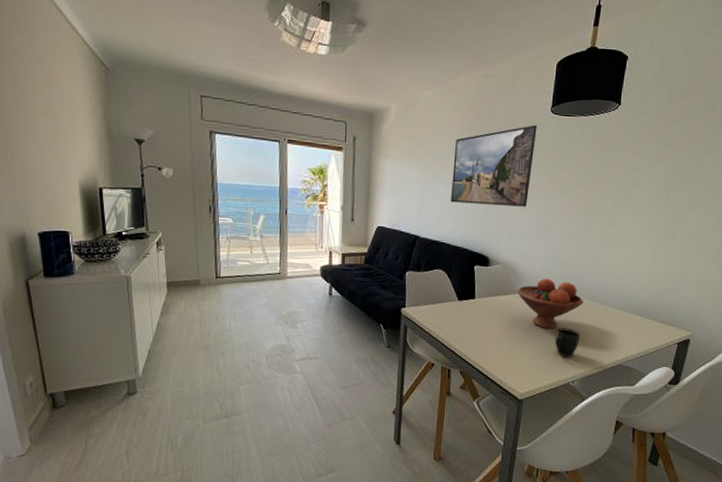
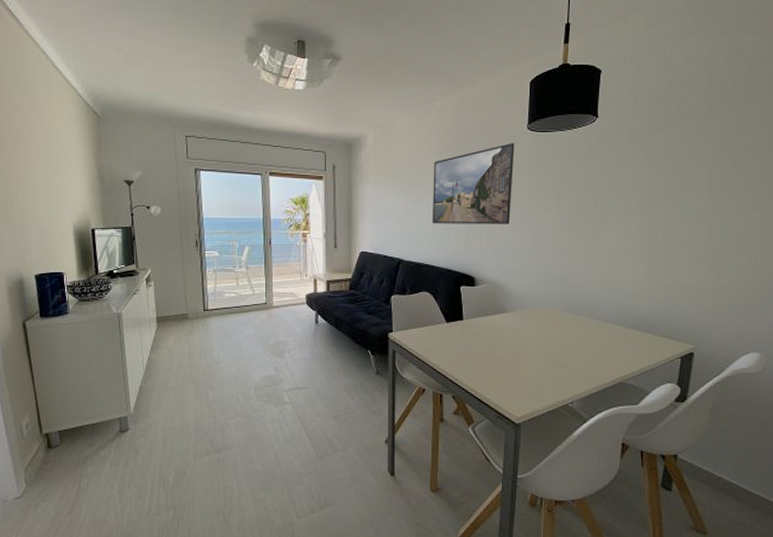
fruit bowl: present [517,278,584,329] -> none [506,296,576,347]
mug: present [554,328,581,358] -> none [549,346,576,377]

